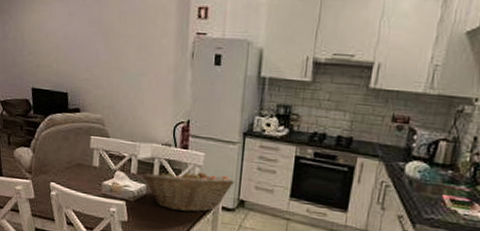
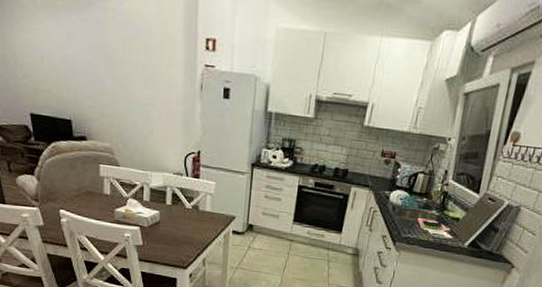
fruit basket: present [142,168,235,212] -> none [155,196,245,236]

